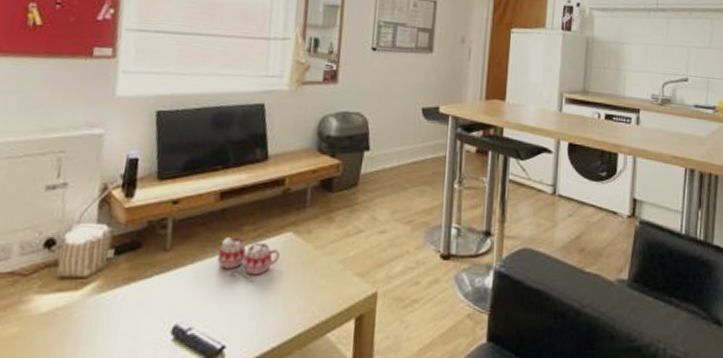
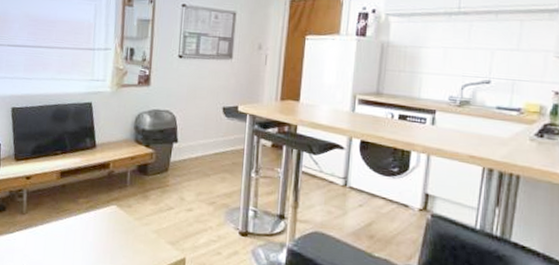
mug: present [217,234,280,282] -> none [60,205,107,242]

